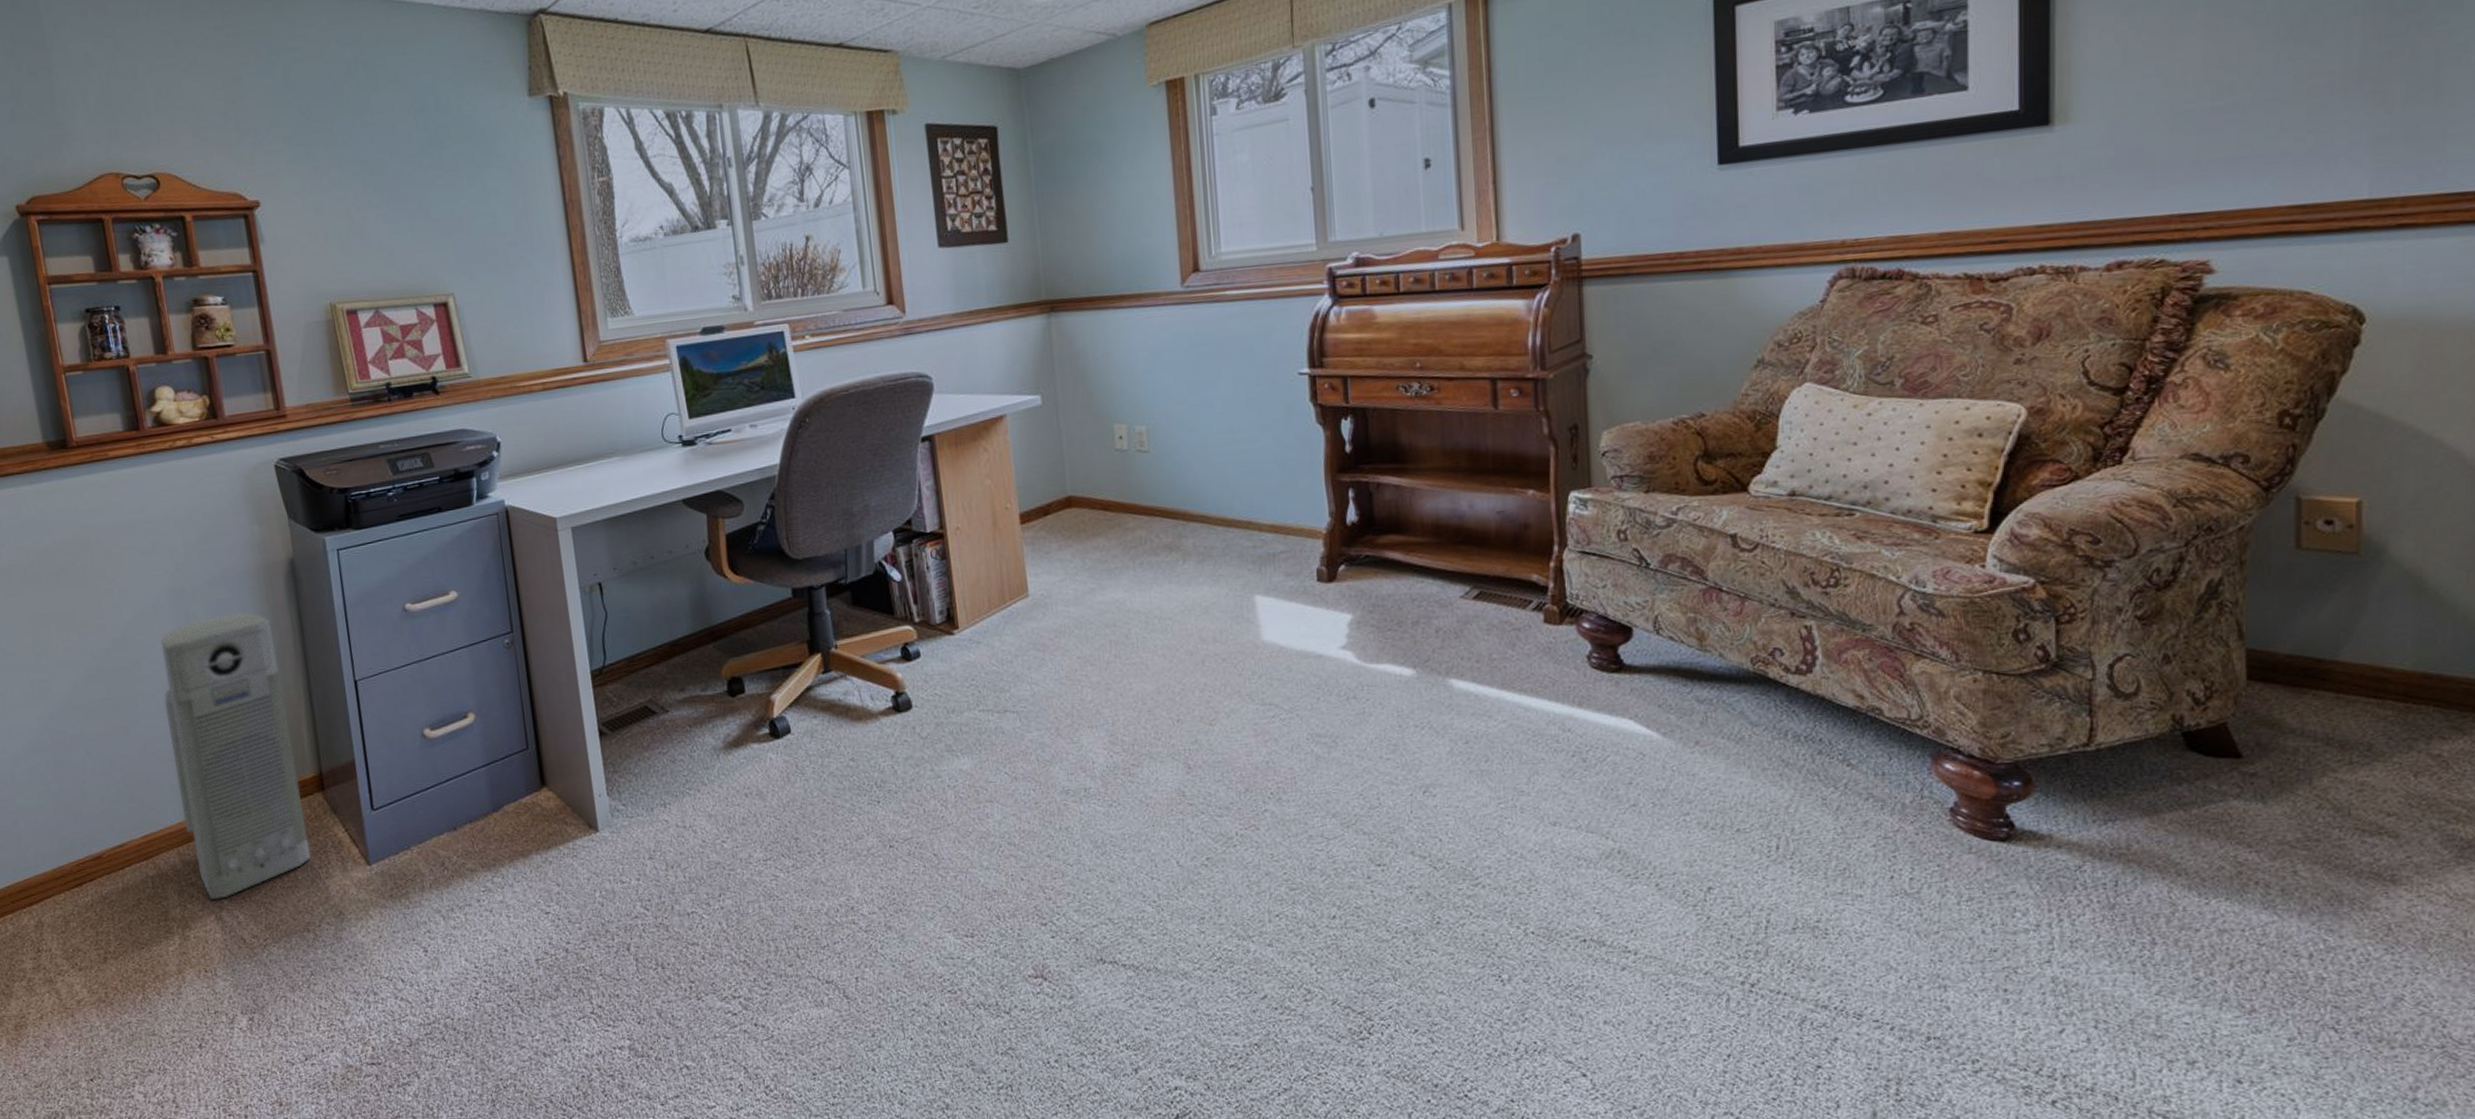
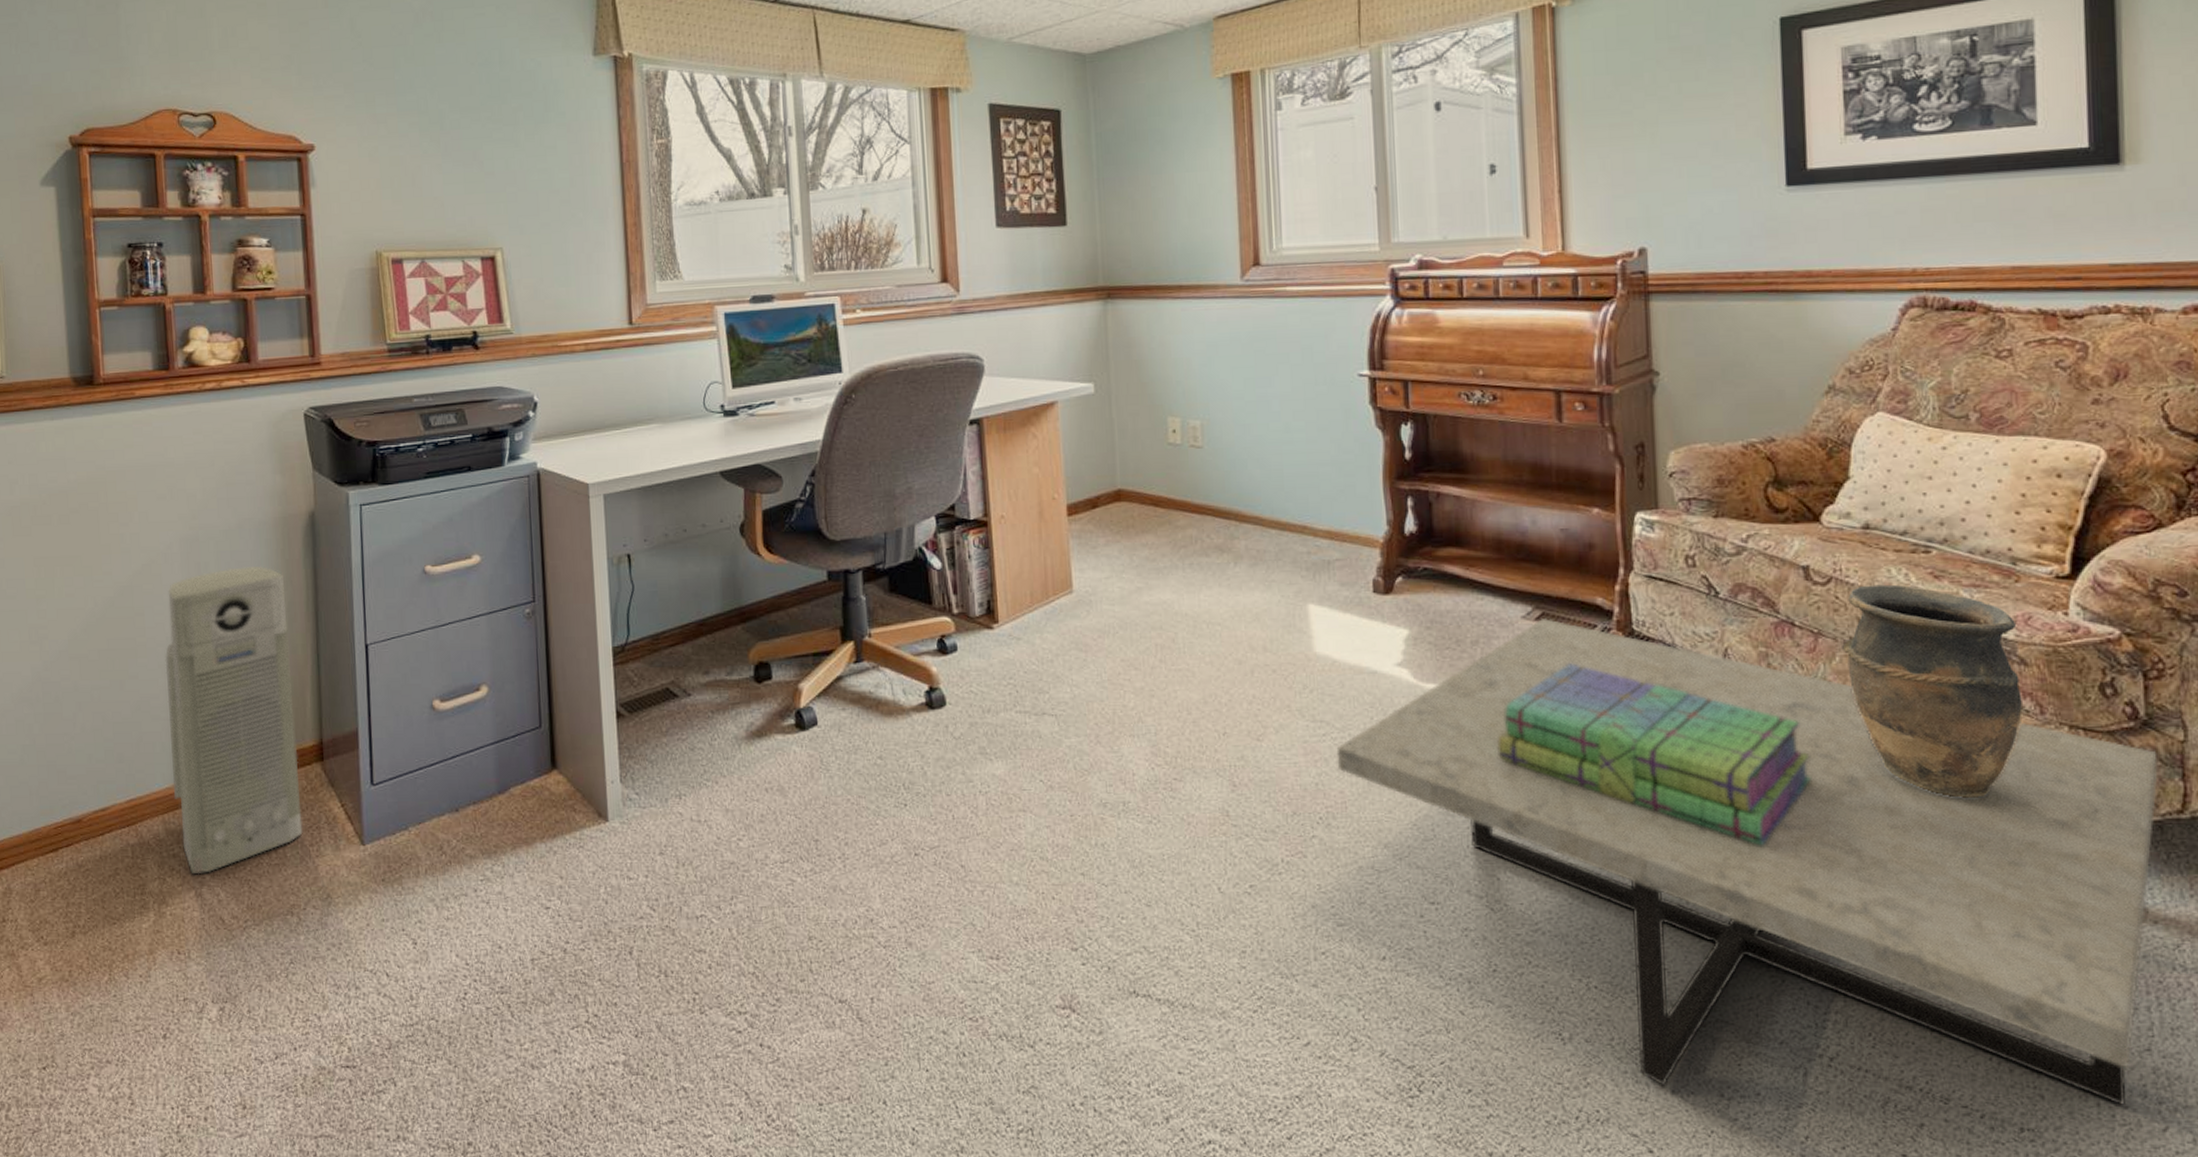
coffee table: none [1285,597,2066,1017] -> present [1336,618,2158,1106]
stack of books: none [1438,638,1737,797] -> present [1497,663,1811,846]
vase: none [1767,547,1939,743] -> present [1842,584,2023,798]

